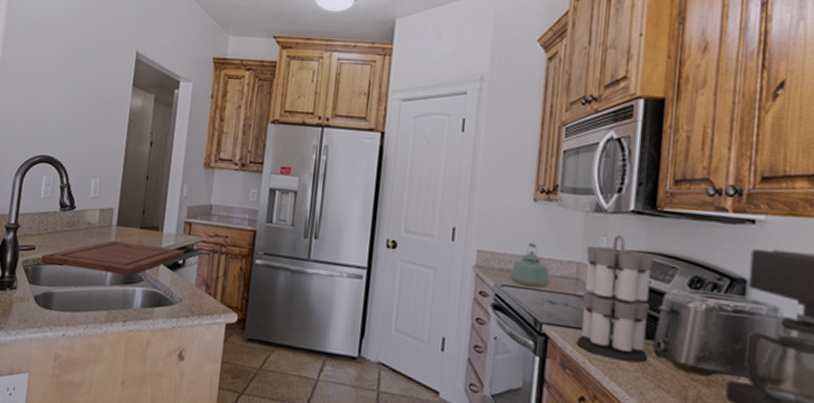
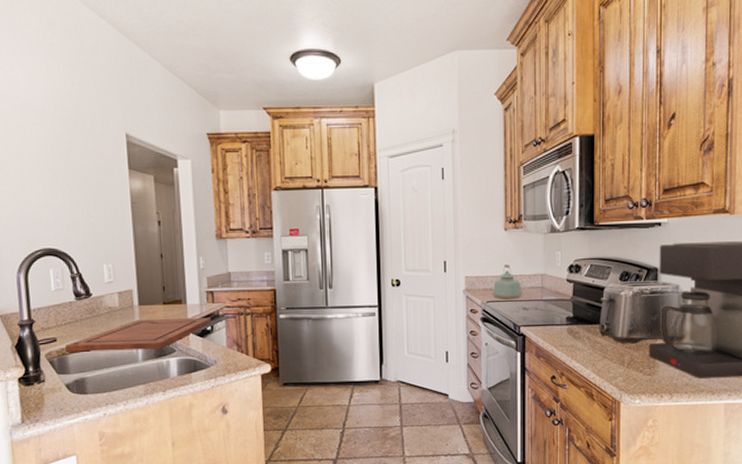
spice rack: present [576,235,654,364] -> none [545,249,597,344]

